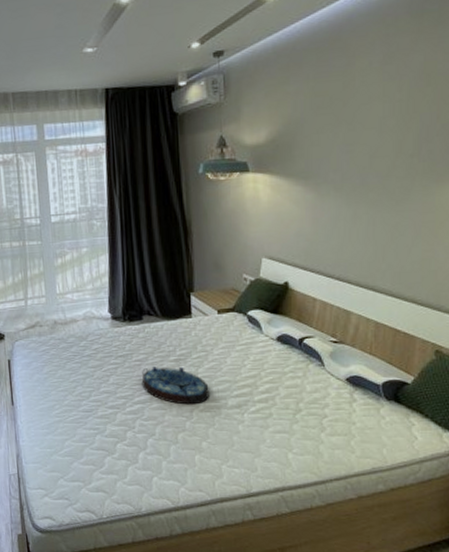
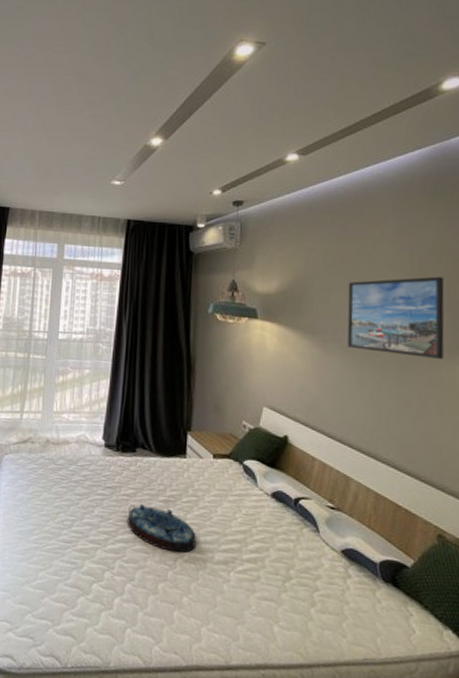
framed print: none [338,101,436,188] -> present [347,276,445,359]

